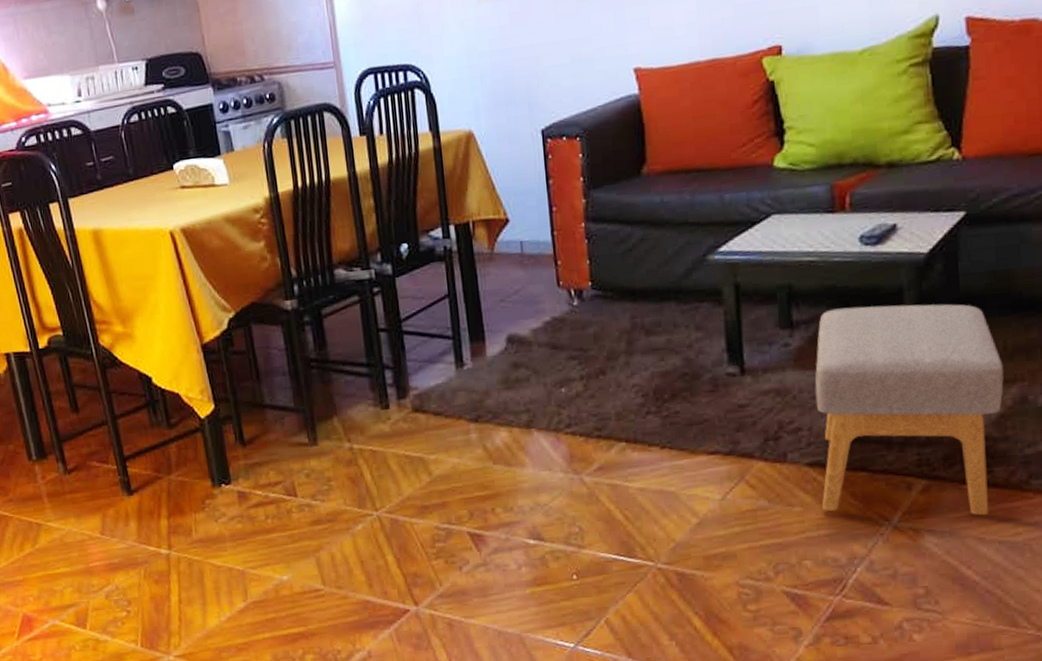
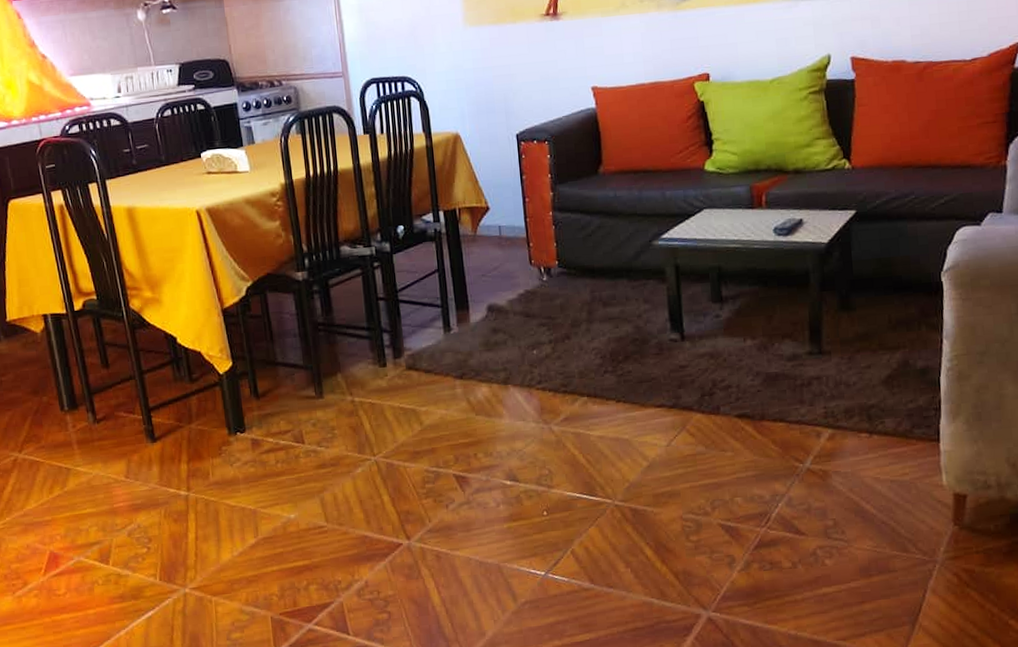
footstool: present [814,304,1004,516] -> none [741,284,890,459]

